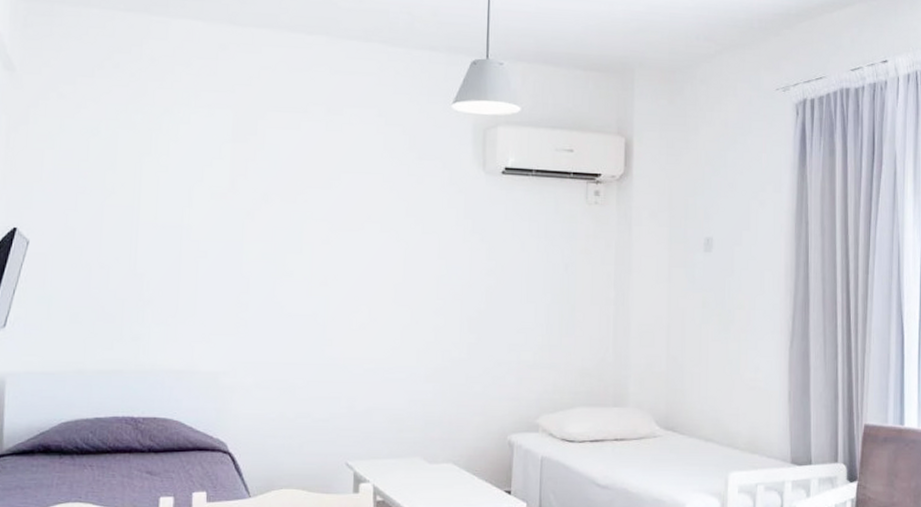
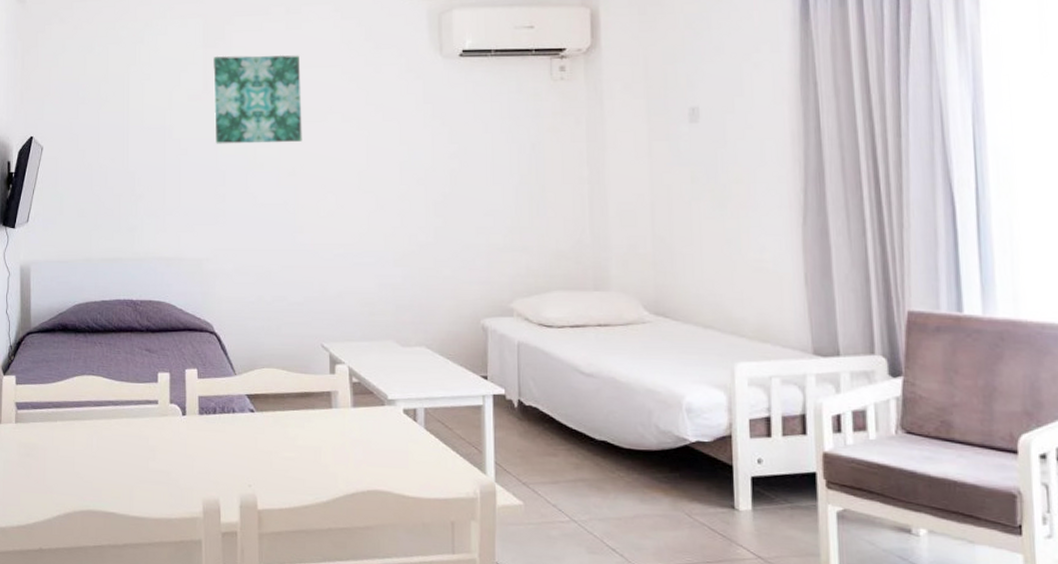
wall art: none [240,152,339,251] -> present [213,54,302,144]

